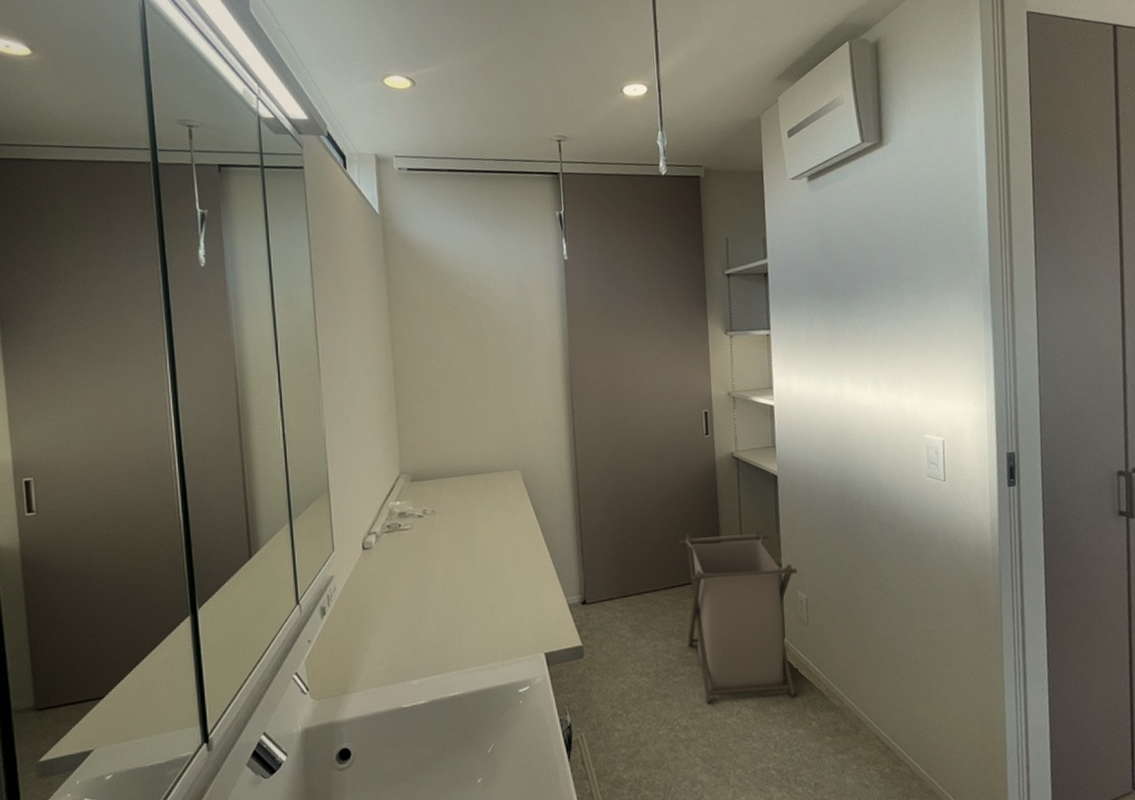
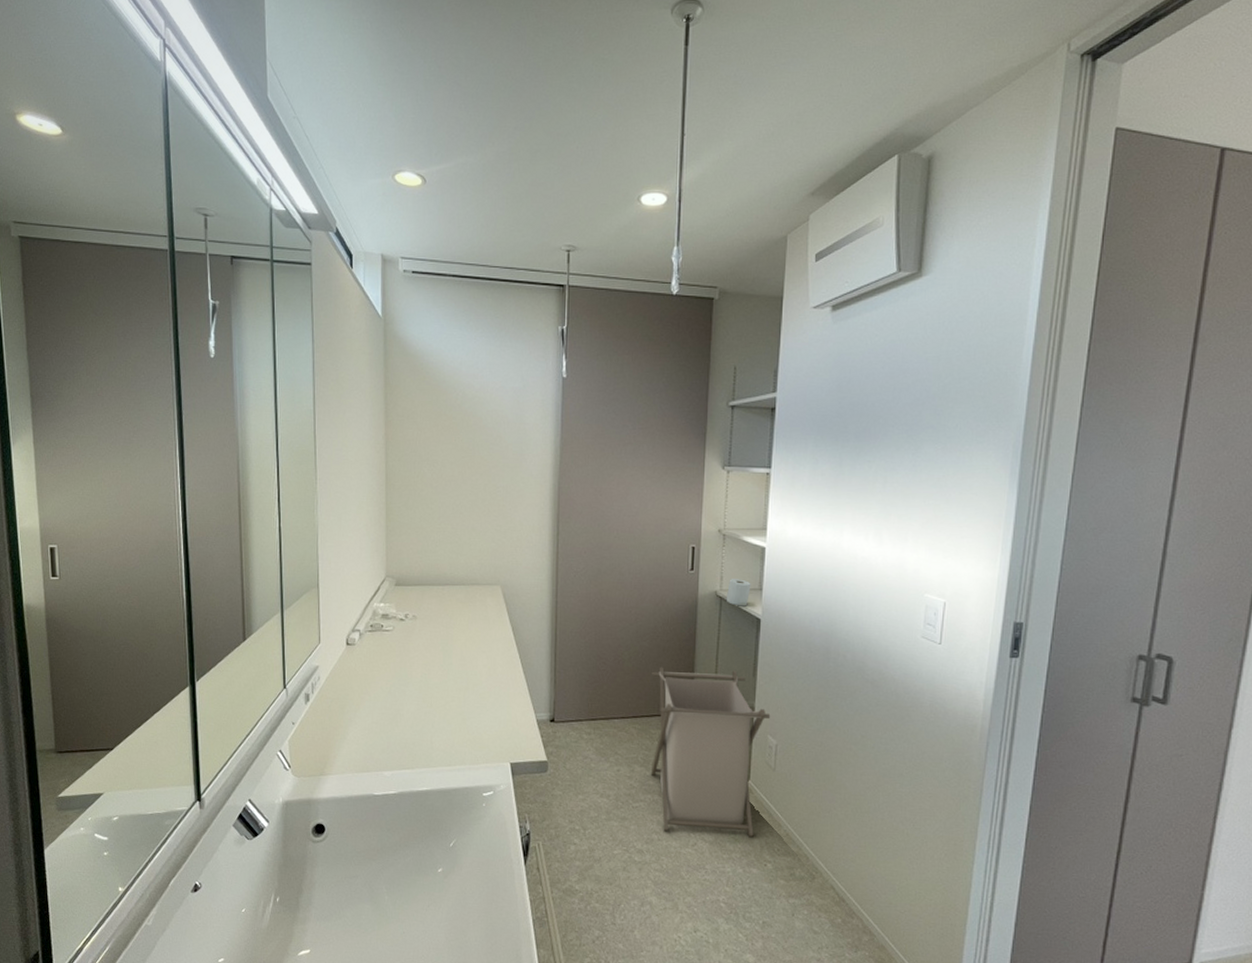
toilet paper roll: none [742,438,765,465] -> present [726,579,751,606]

